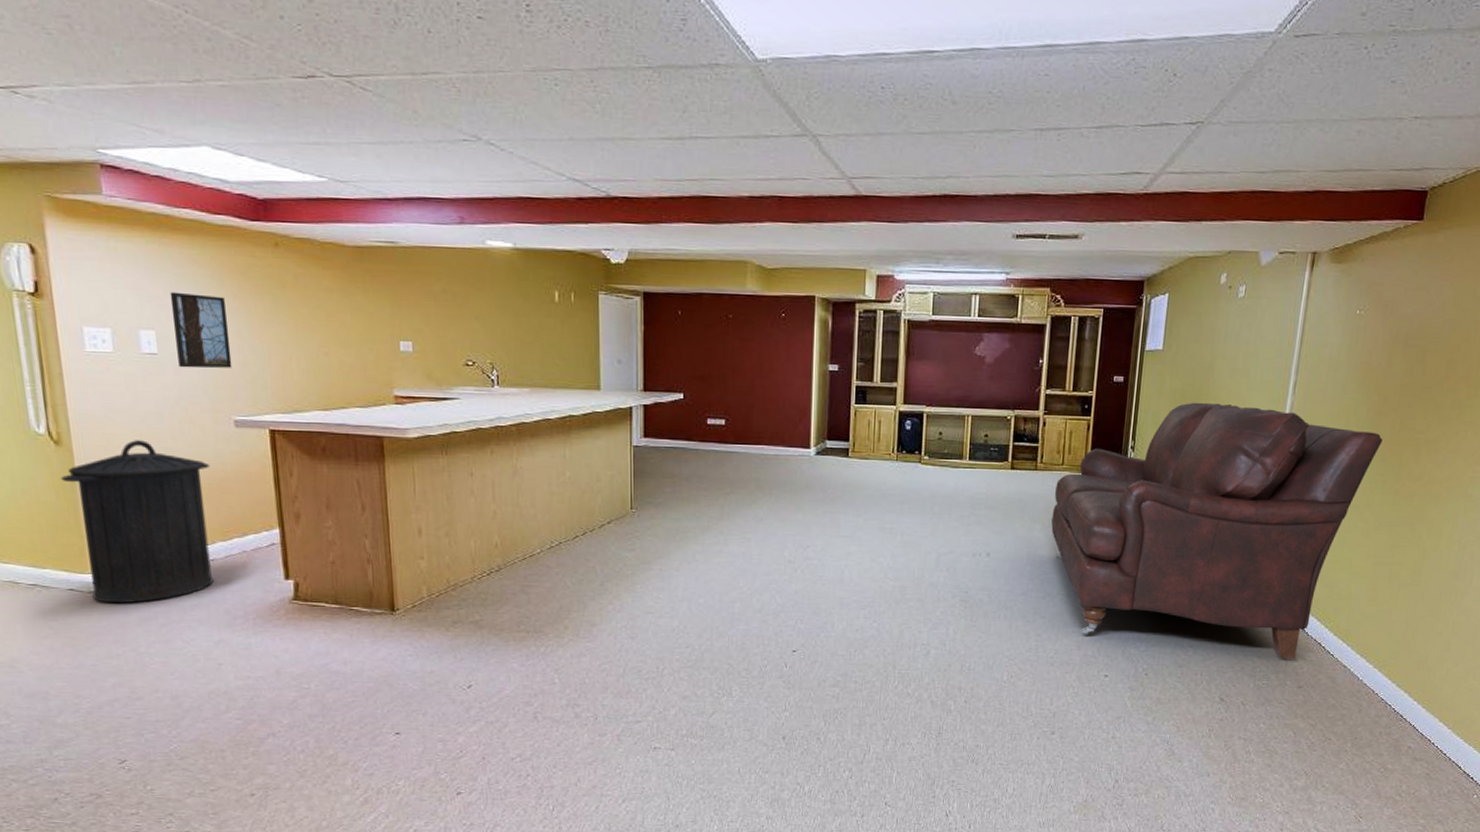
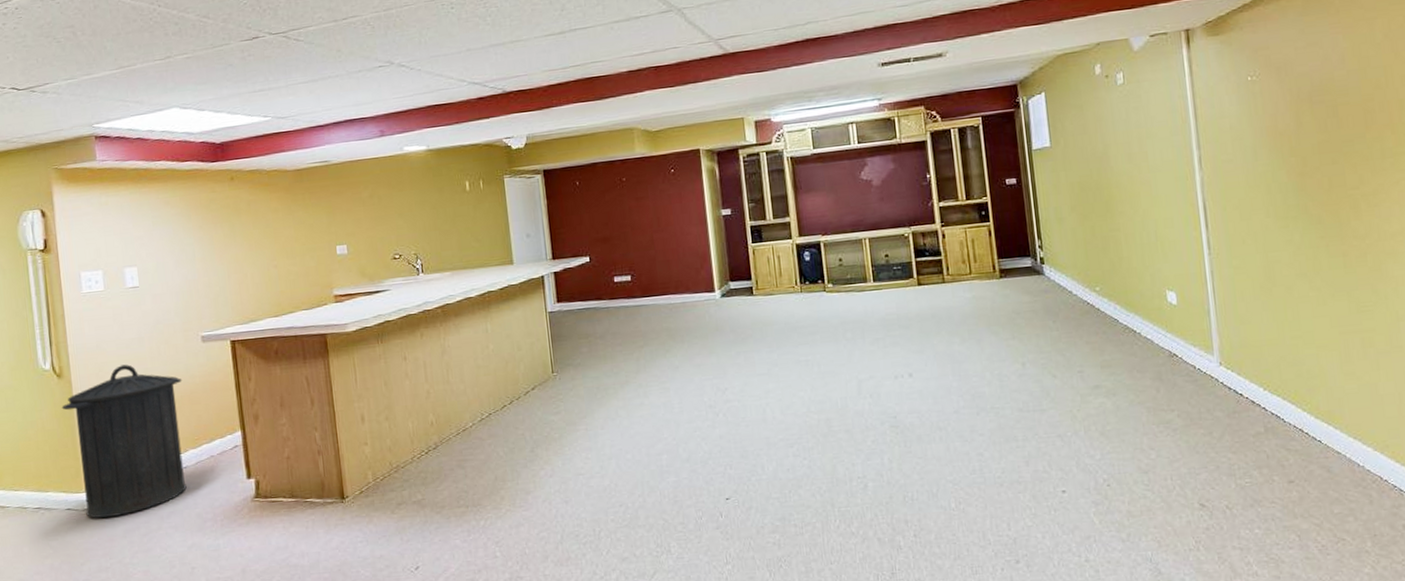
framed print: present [170,291,233,369] -> none [148,229,199,296]
sofa: present [1051,402,1383,660] -> none [967,187,1314,451]

